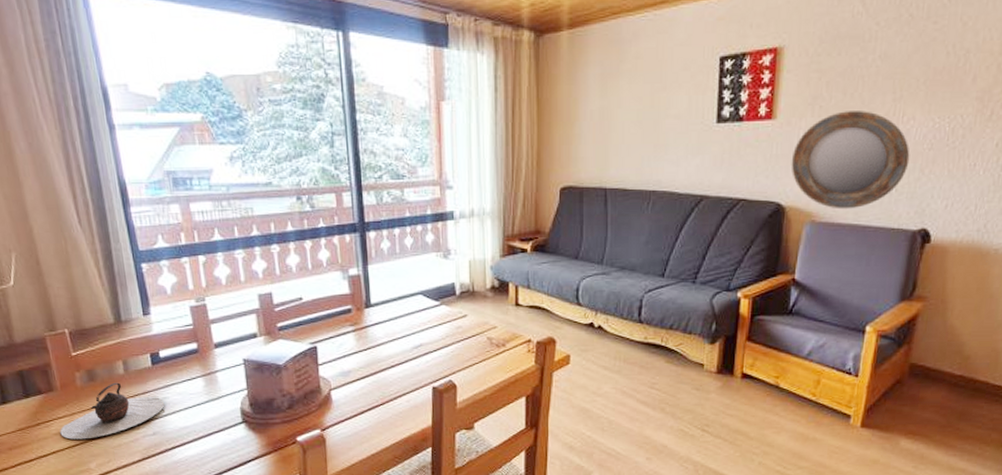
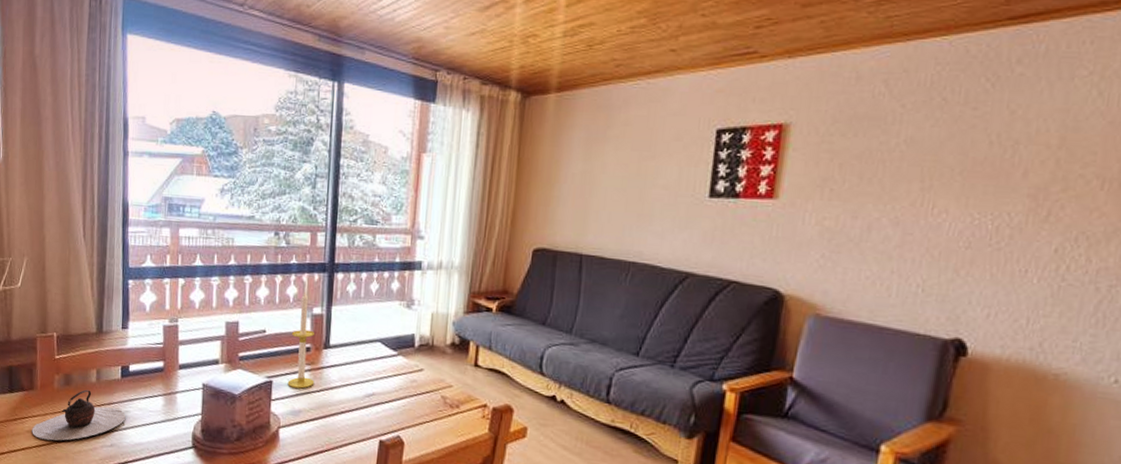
candle: none [330,254,361,350] -> present [287,291,315,389]
home mirror: present [791,111,910,210] -> none [793,196,942,306]

